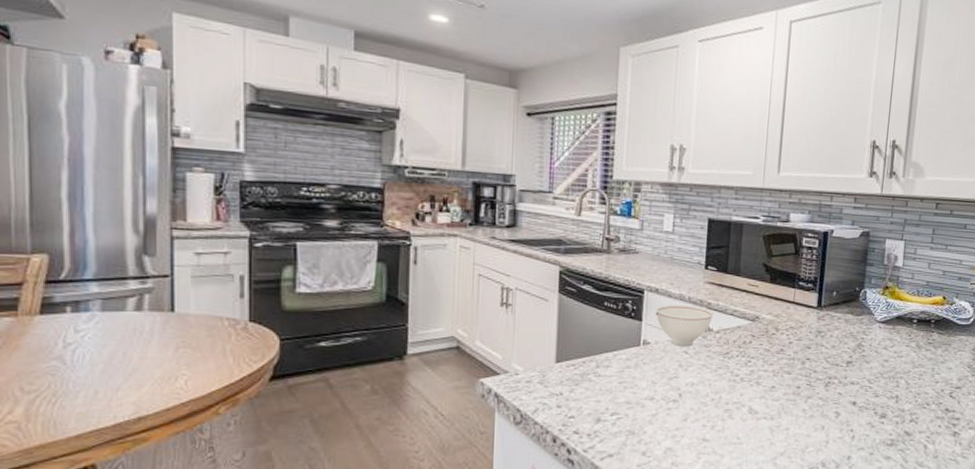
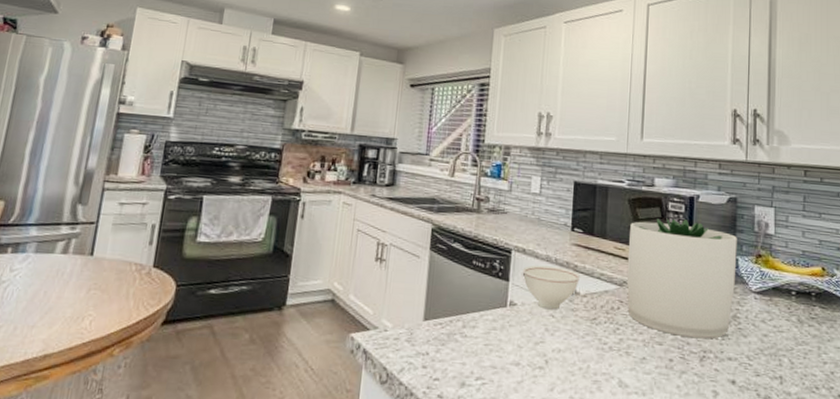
planter: none [759,254,867,367] -> present [627,218,737,339]

